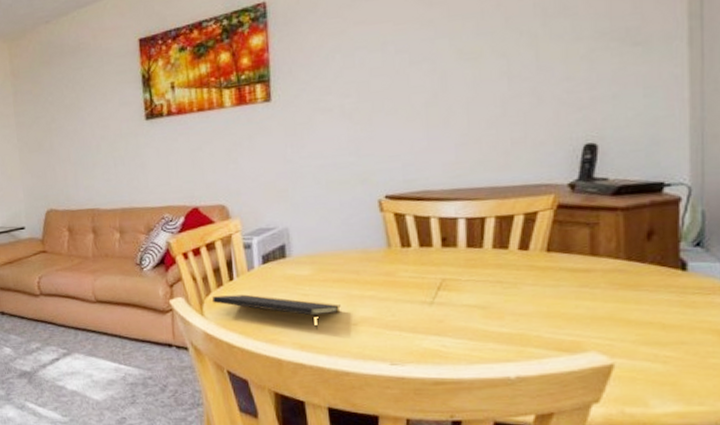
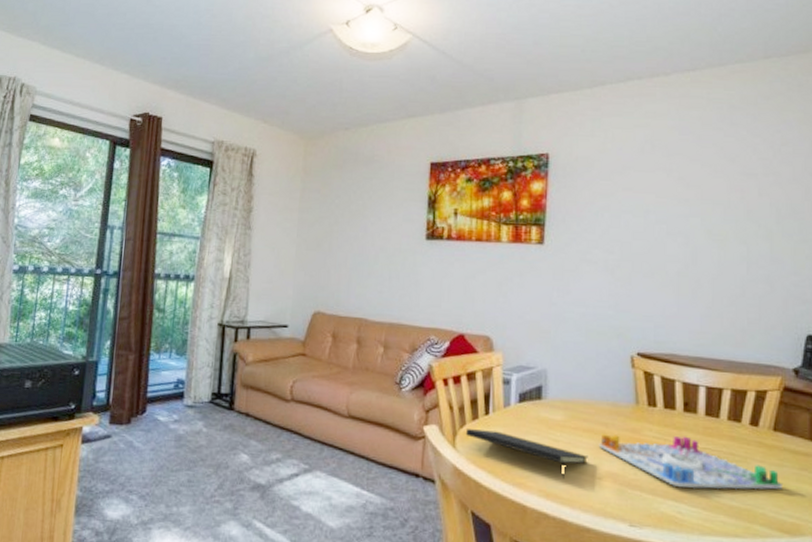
board game: none [351,271,559,323] -> present [598,434,782,490]

